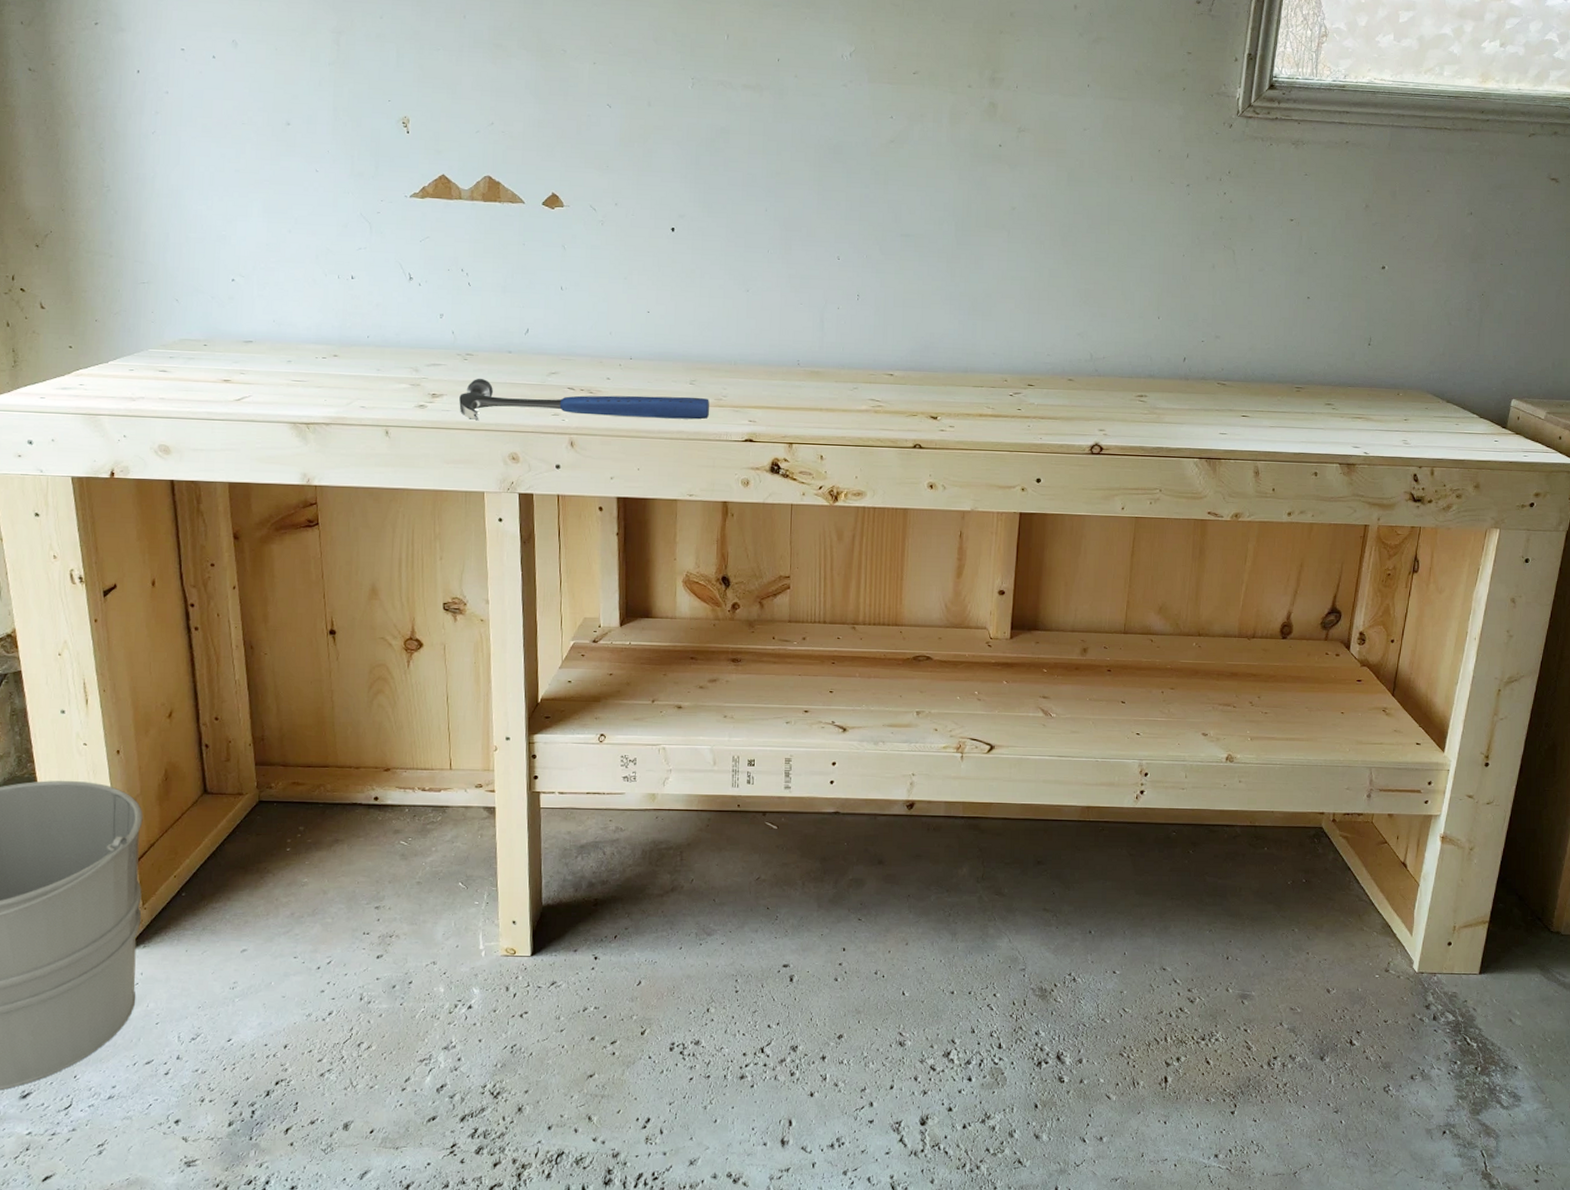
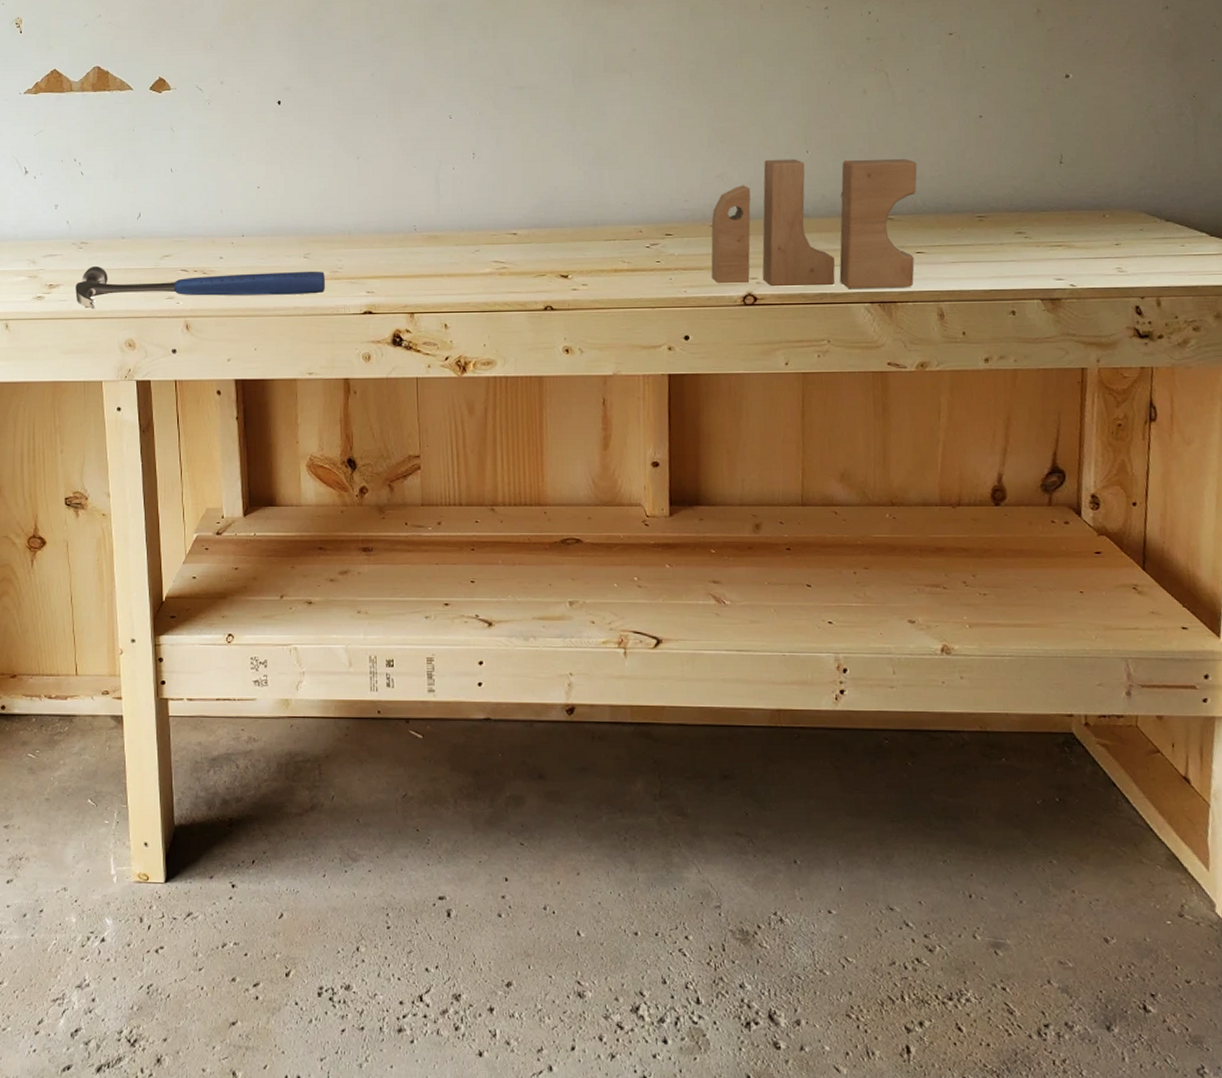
wooden clamp: none [1065,322,1251,446] -> present [711,158,918,289]

